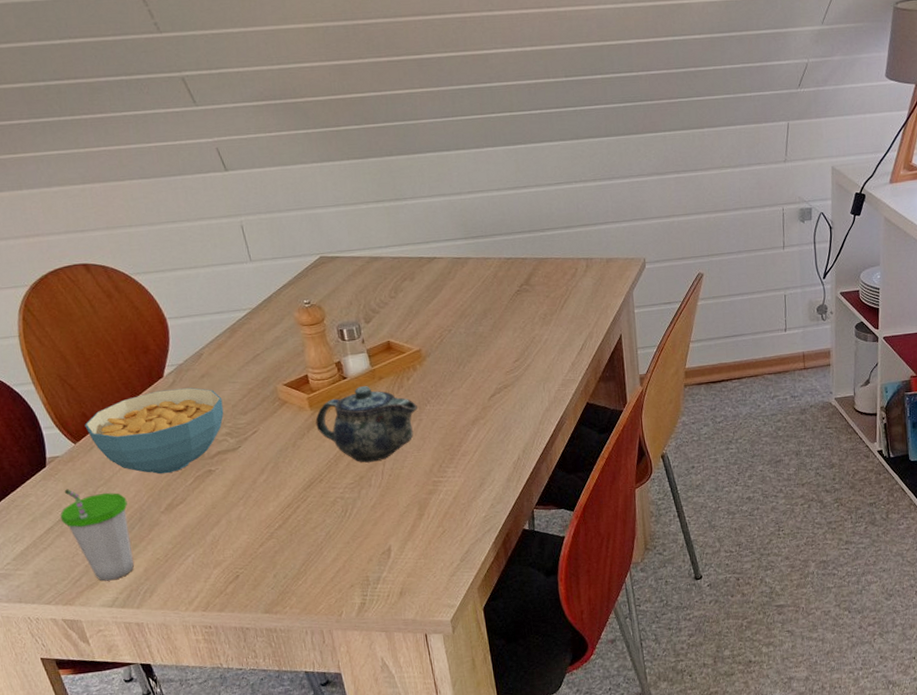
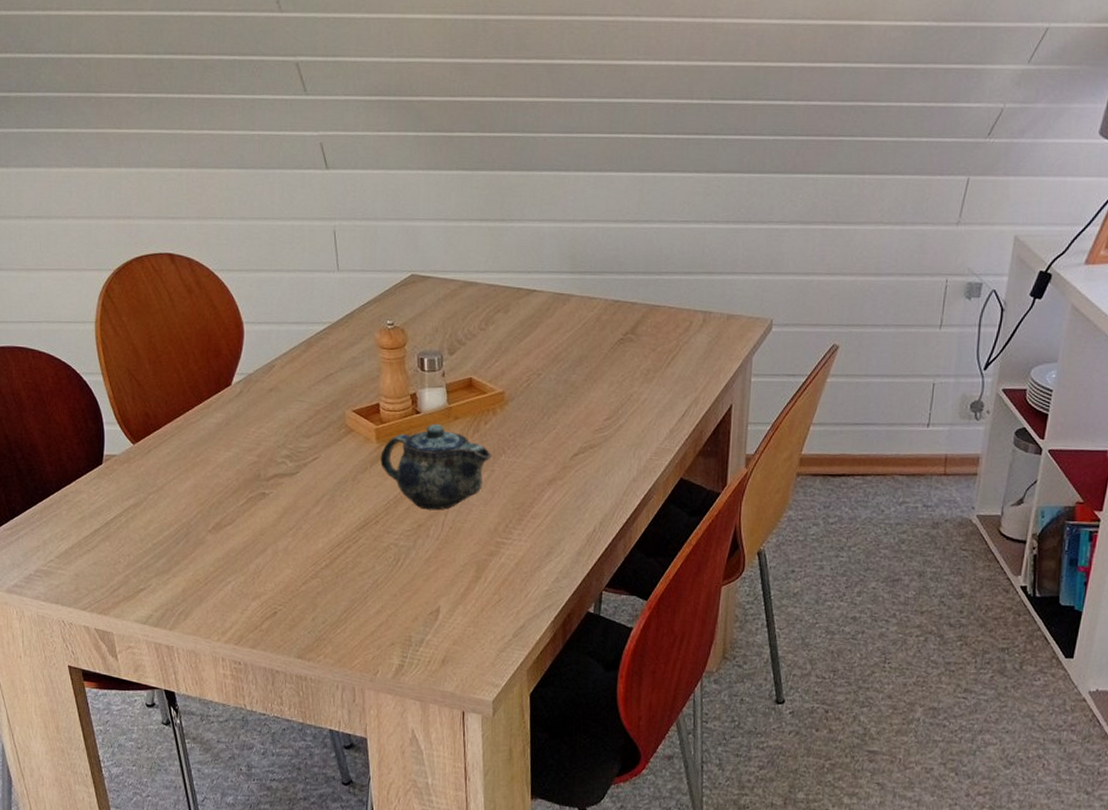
cup: present [60,489,134,581] -> none [108,491,176,596]
cereal bowl: present [84,387,224,475] -> none [146,399,287,490]

